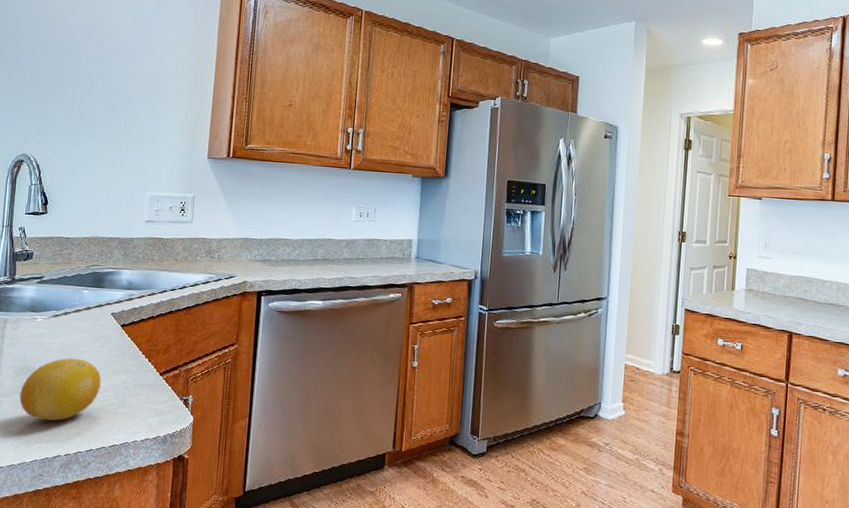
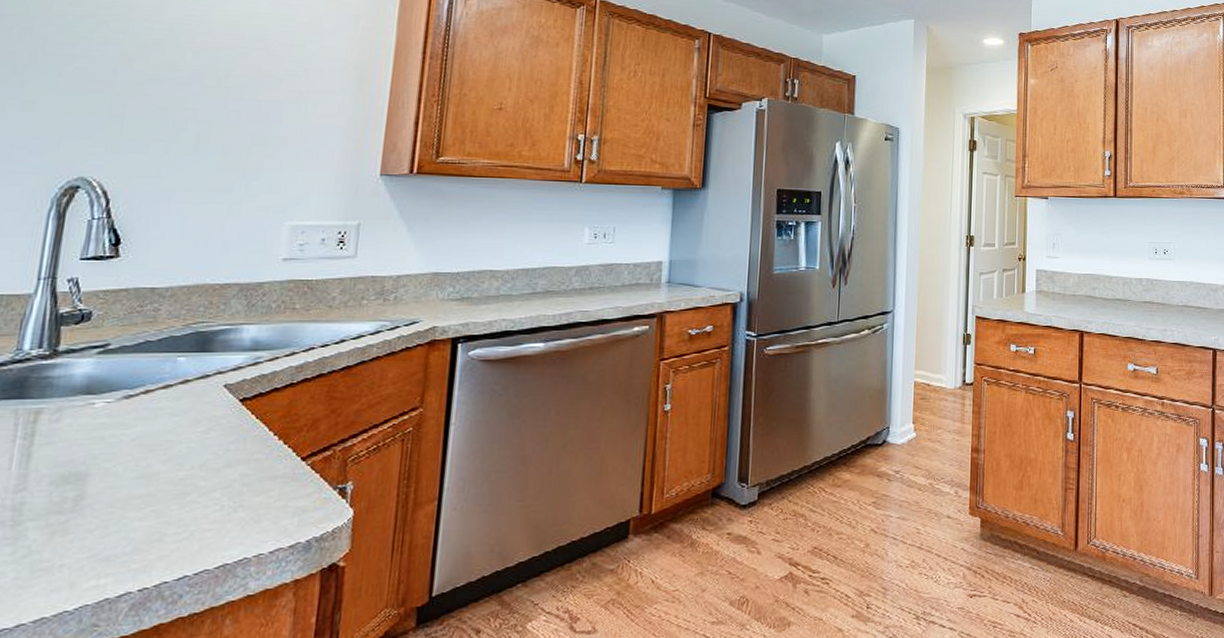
fruit: present [19,358,101,421] -> none [59,453,205,546]

